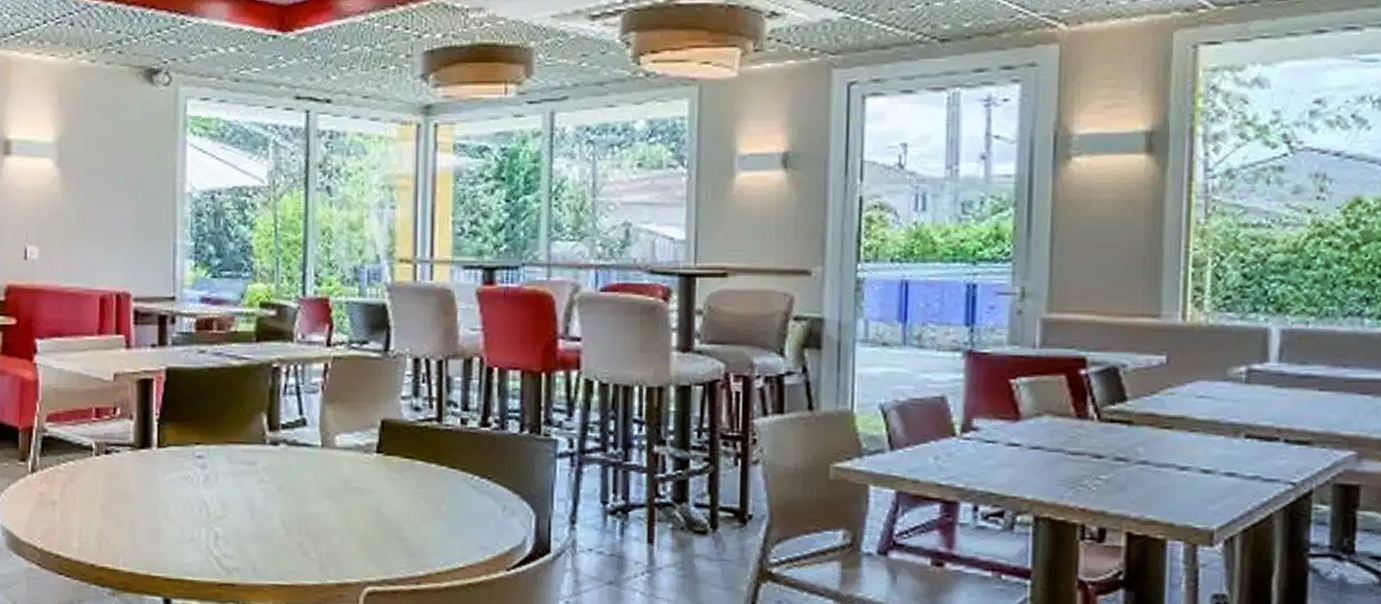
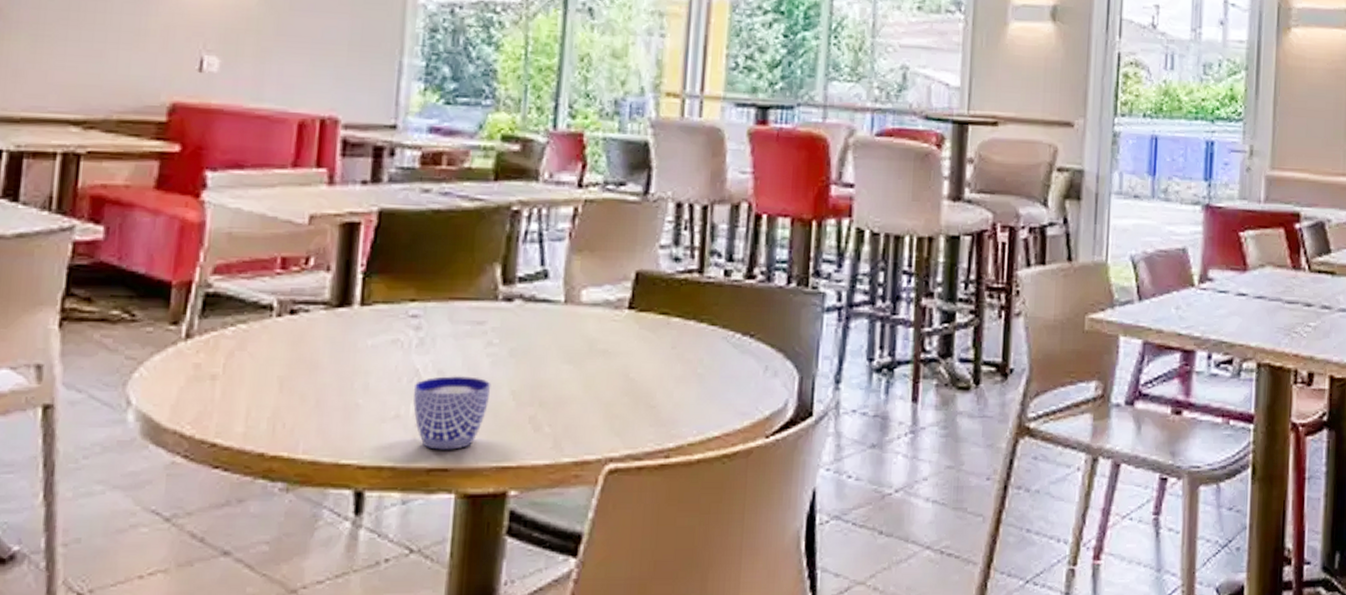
cup: none [203,507,265,569] -> present [413,376,491,450]

